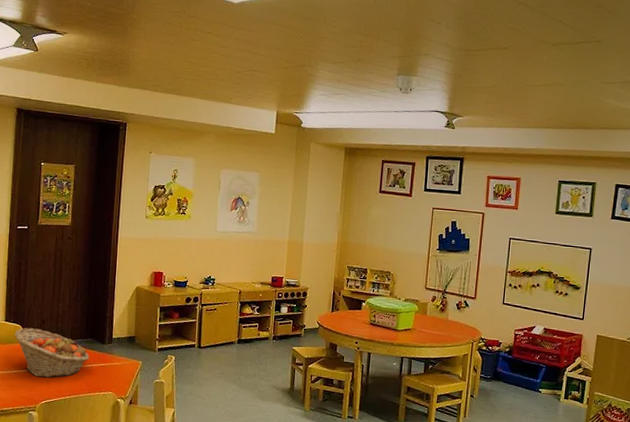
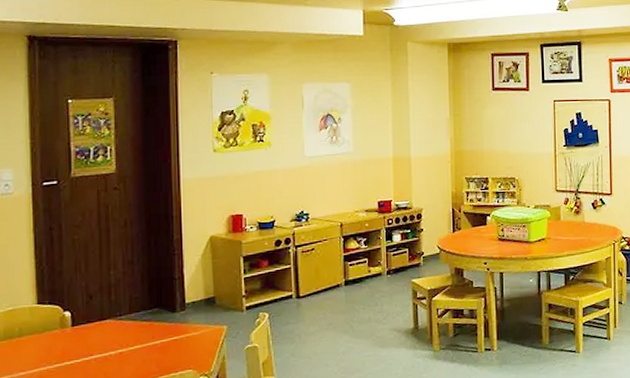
fruit basket: present [14,327,90,378] -> none [51,306,157,368]

